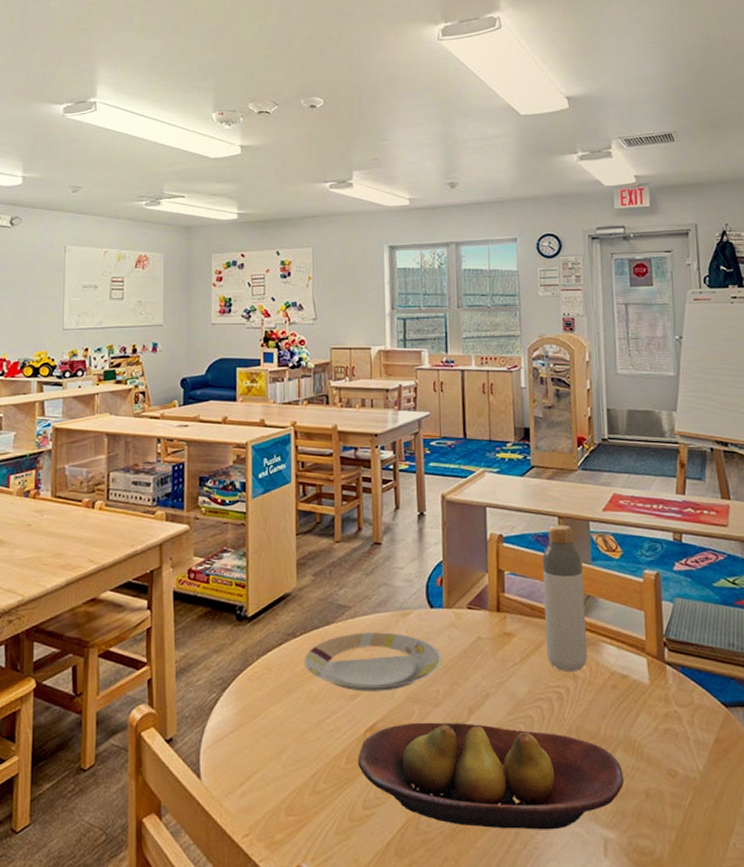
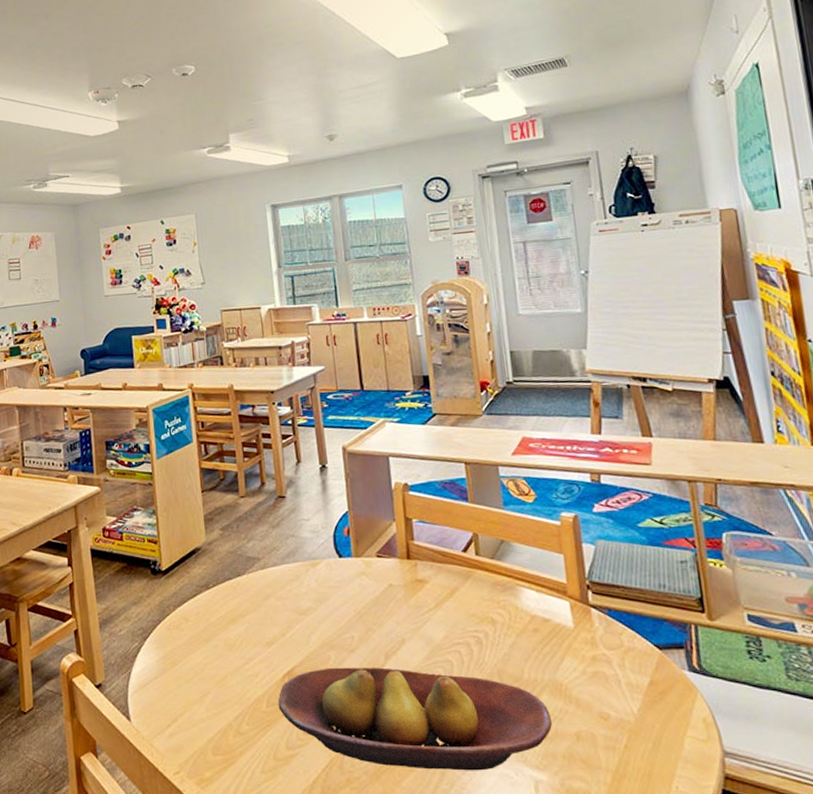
plate: present [305,632,442,692] -> none [219,582,355,639]
bottle: present [542,525,587,671] -> none [451,470,505,616]

